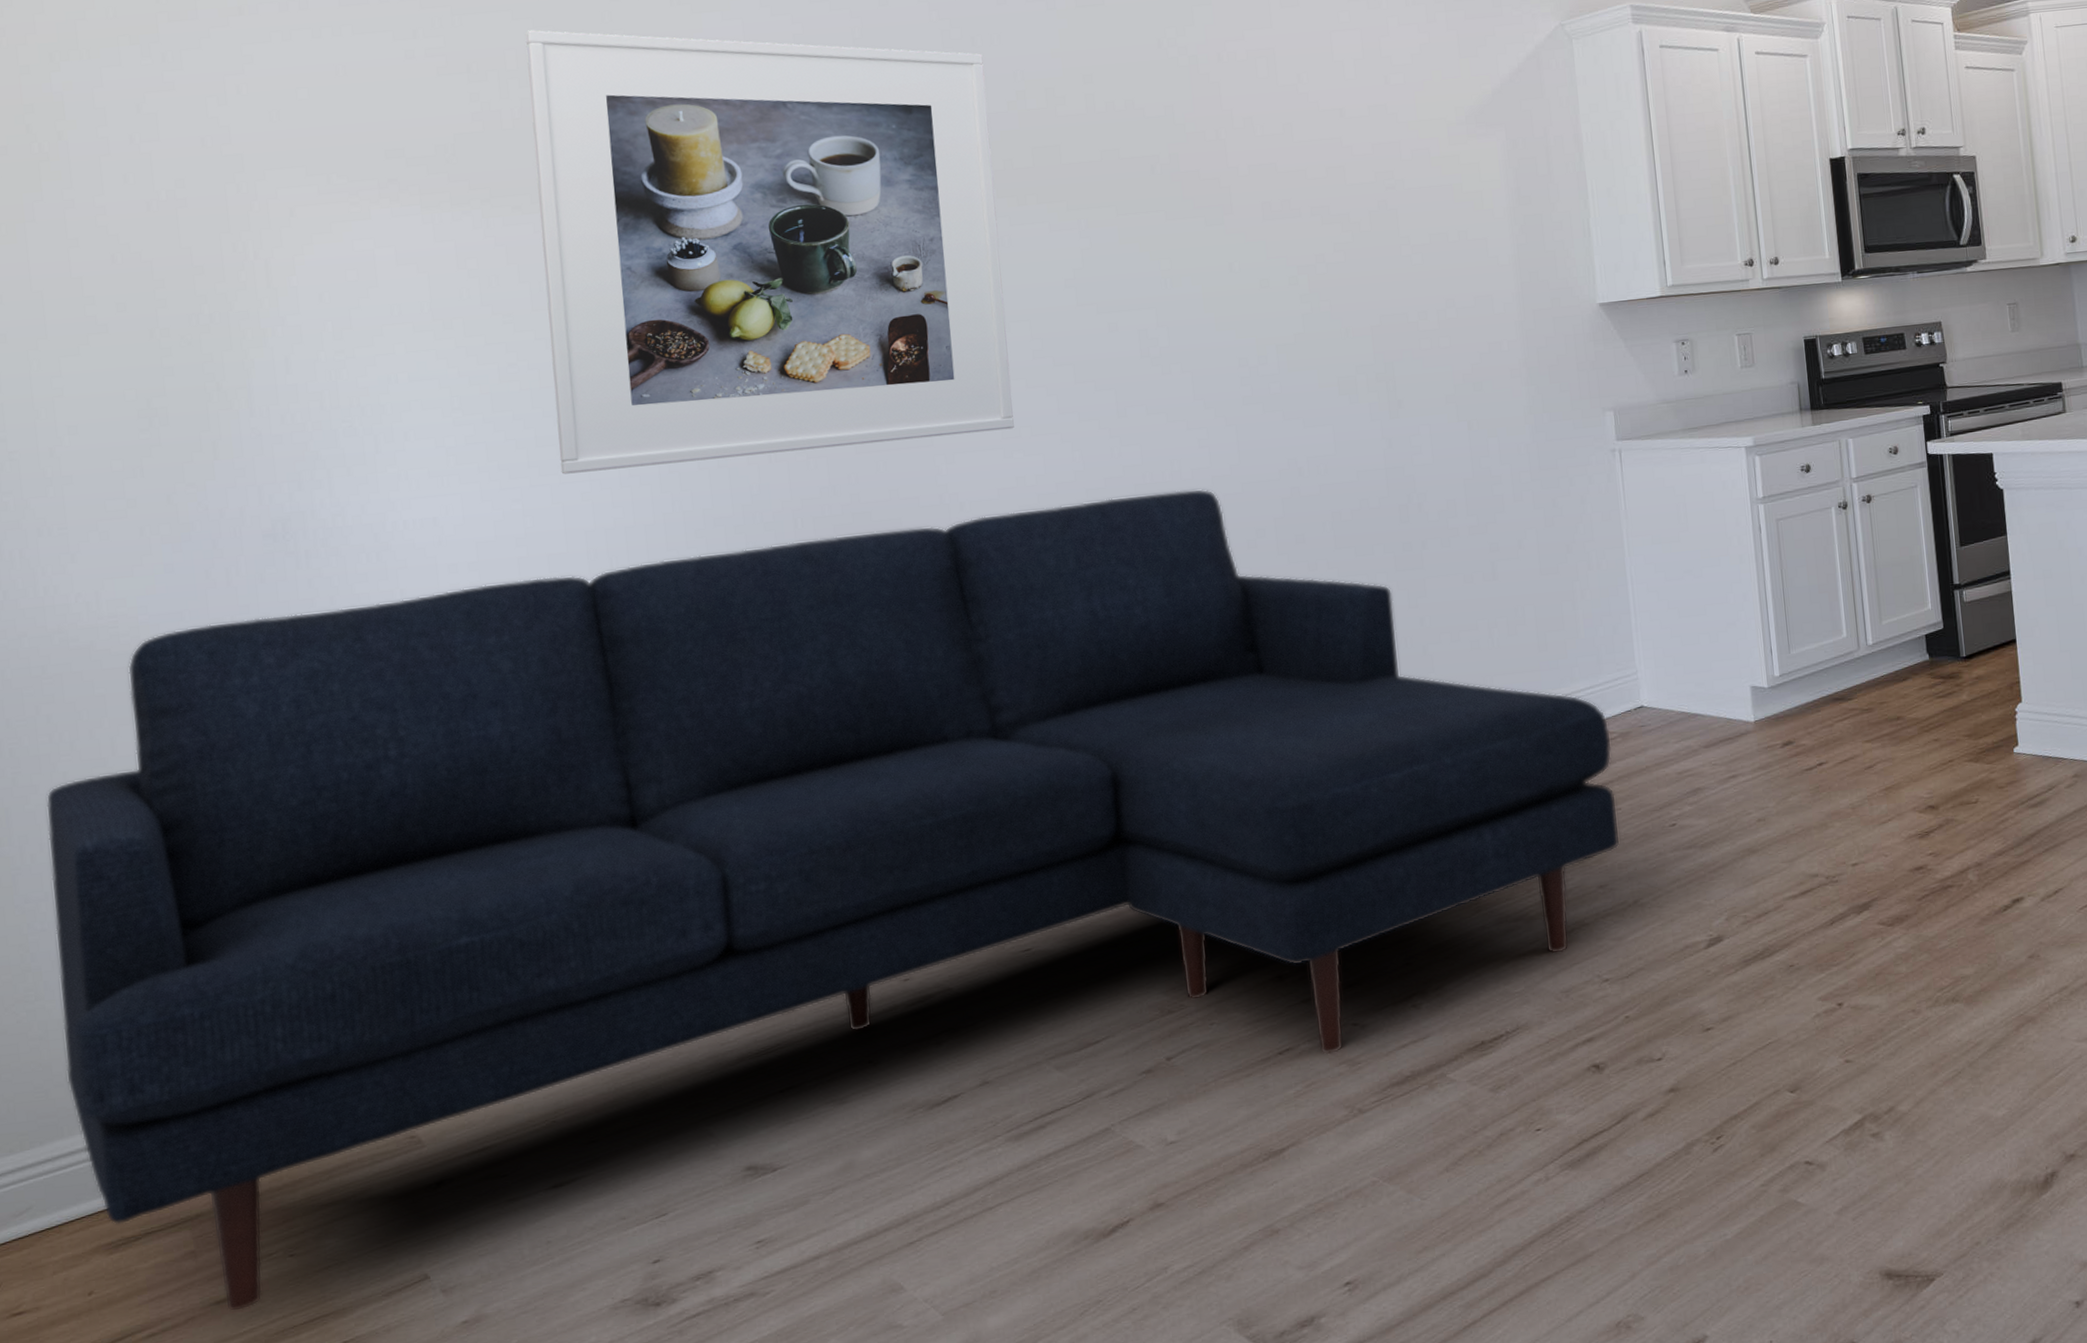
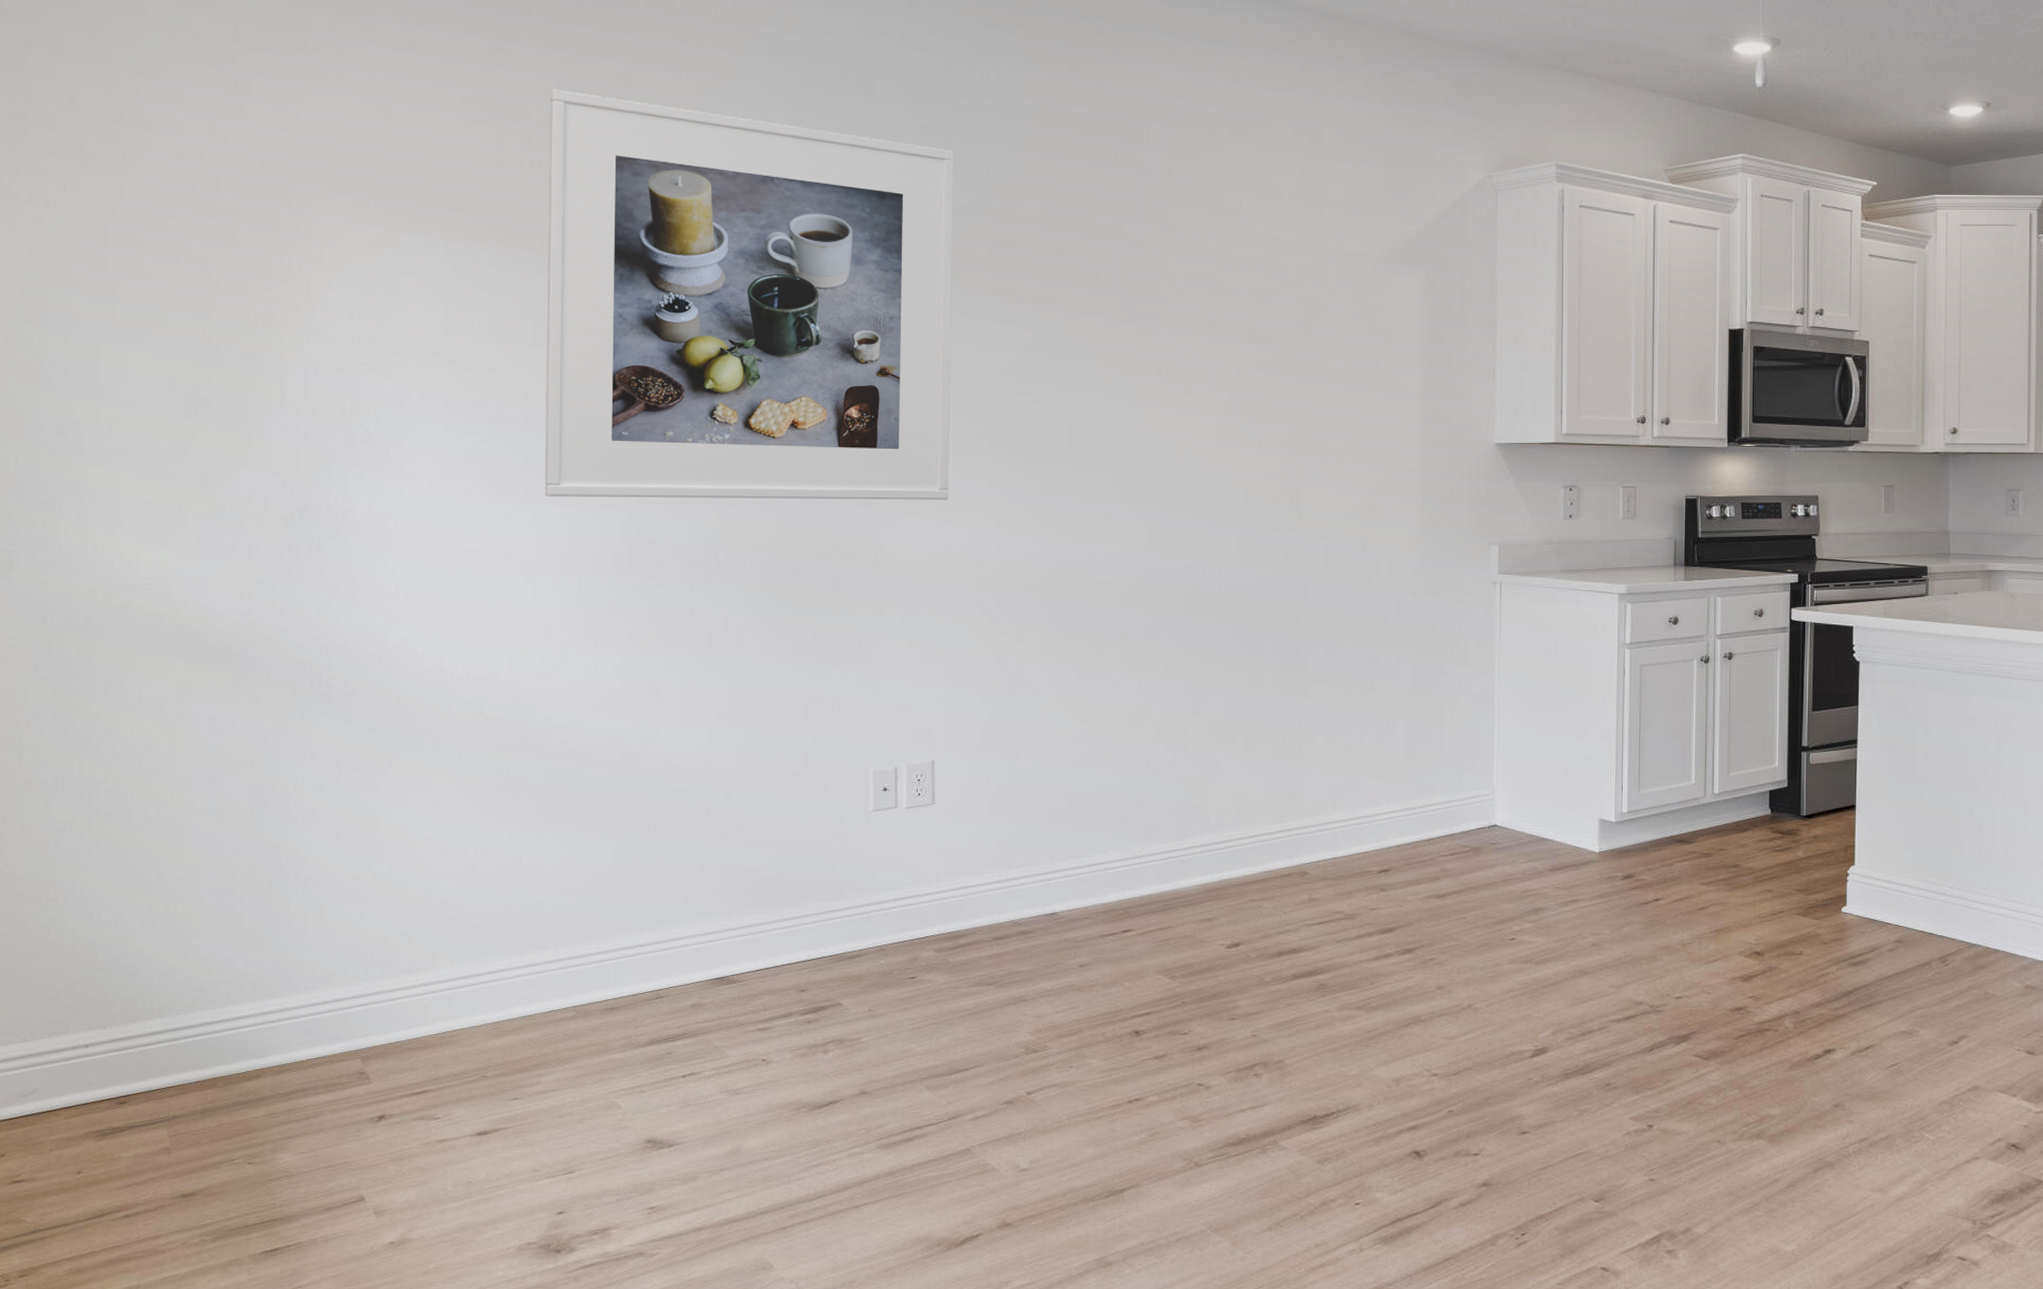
sofa: present [46,488,1620,1312] -> none [76,574,1463,1206]

